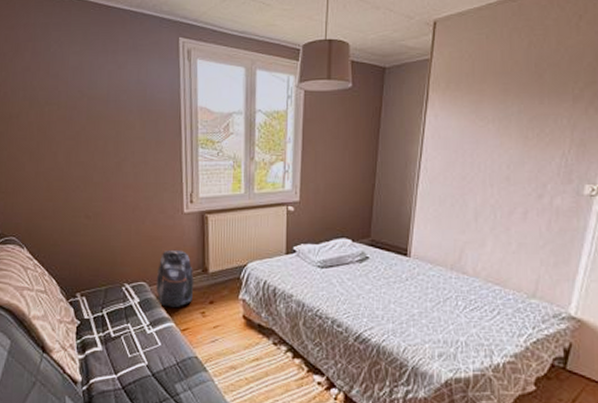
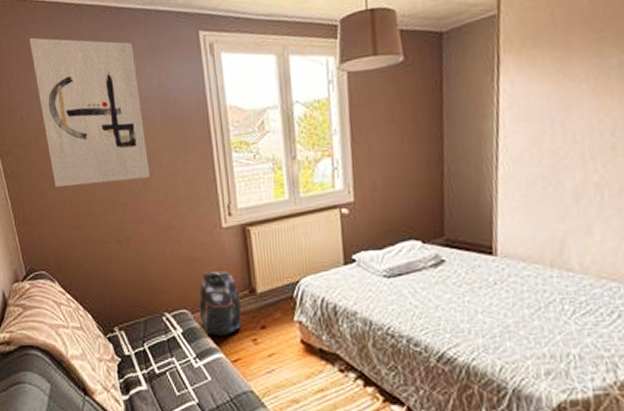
wall art: none [19,22,123,163] -> present [29,37,150,187]

